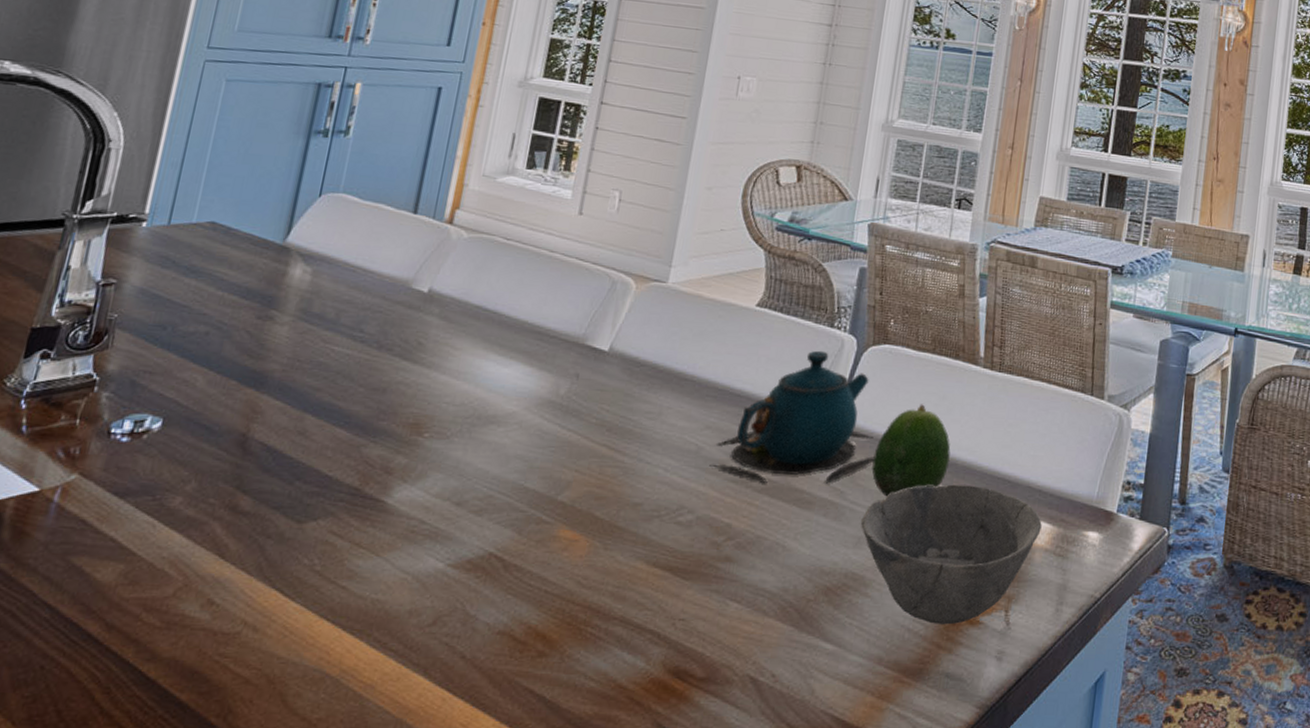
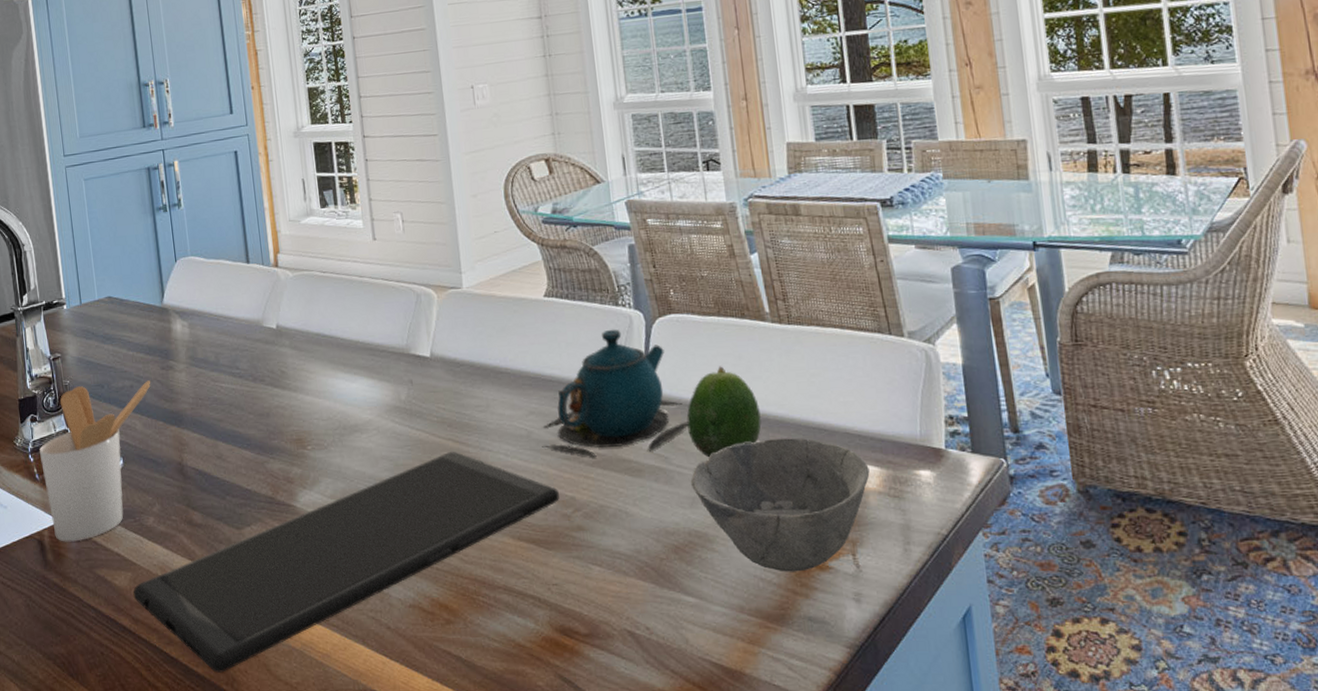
utensil holder: none [23,323,237,518] -> present [39,380,151,542]
cutting board: none [117,458,715,701] -> present [133,451,559,673]

